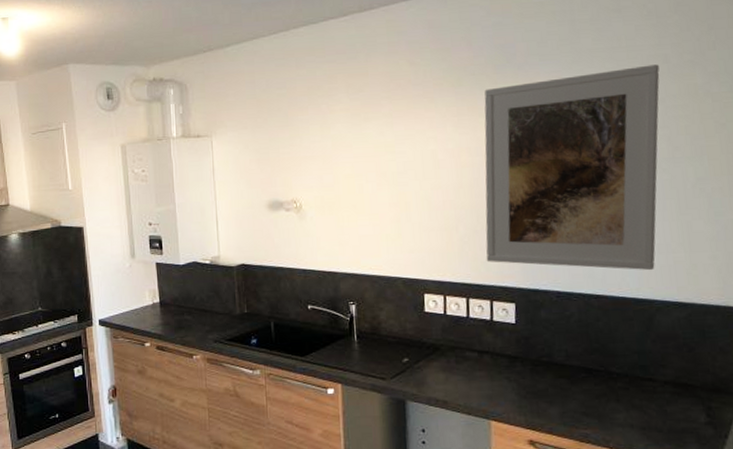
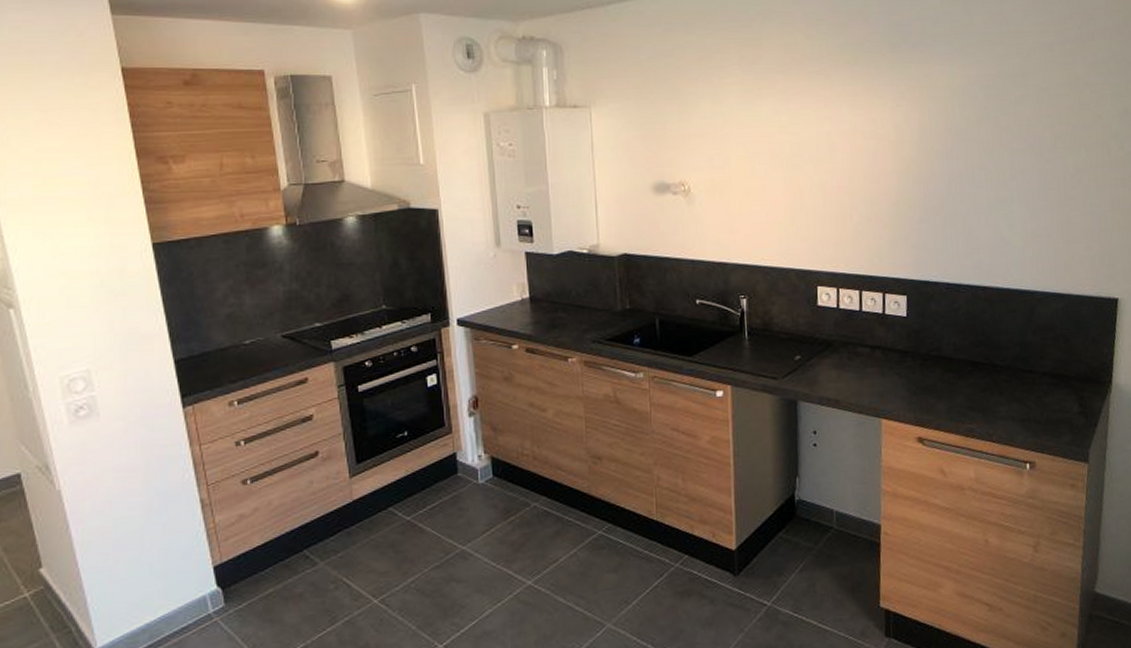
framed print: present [484,64,660,270] -> none [879,52,1045,261]

